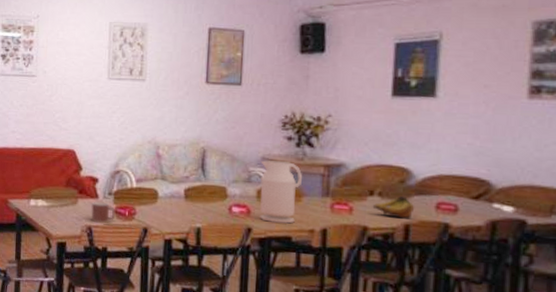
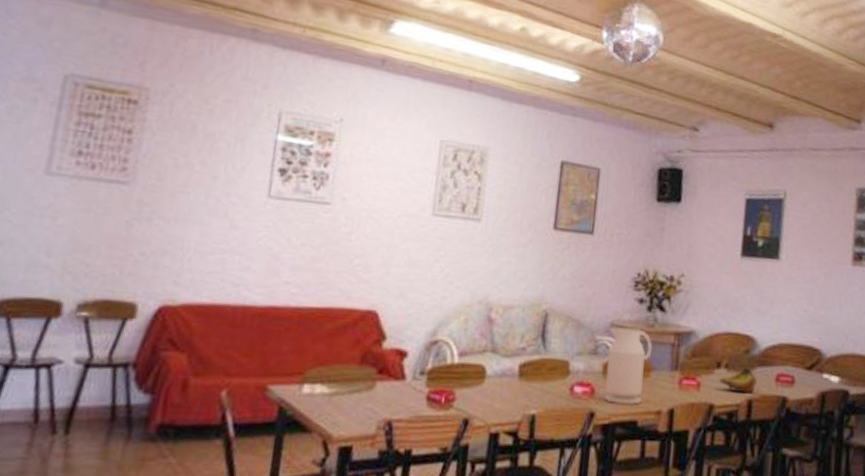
mug: present [91,201,116,224] -> none [392,384,428,416]

